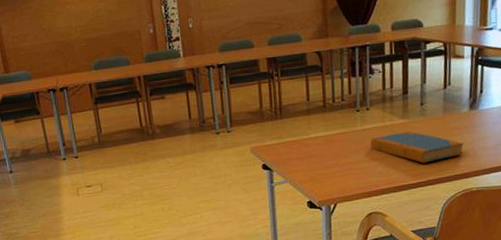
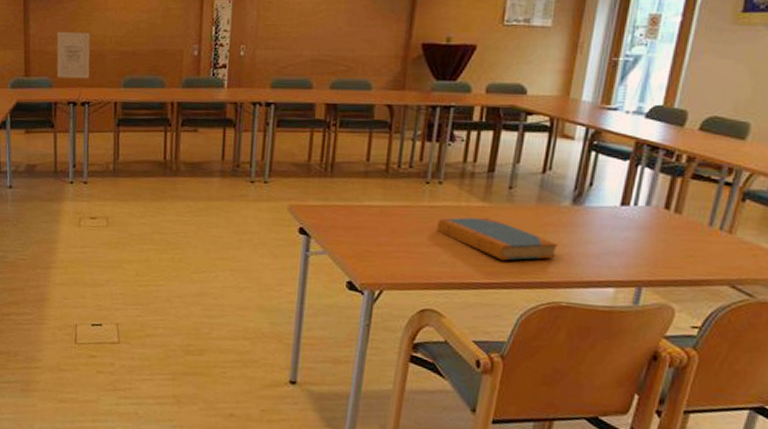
wall art: none [27,26,63,70] -> present [56,32,91,79]

